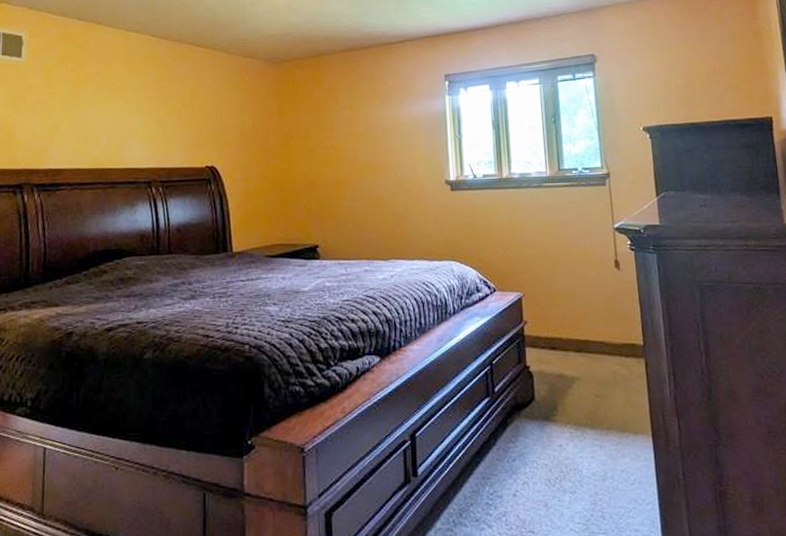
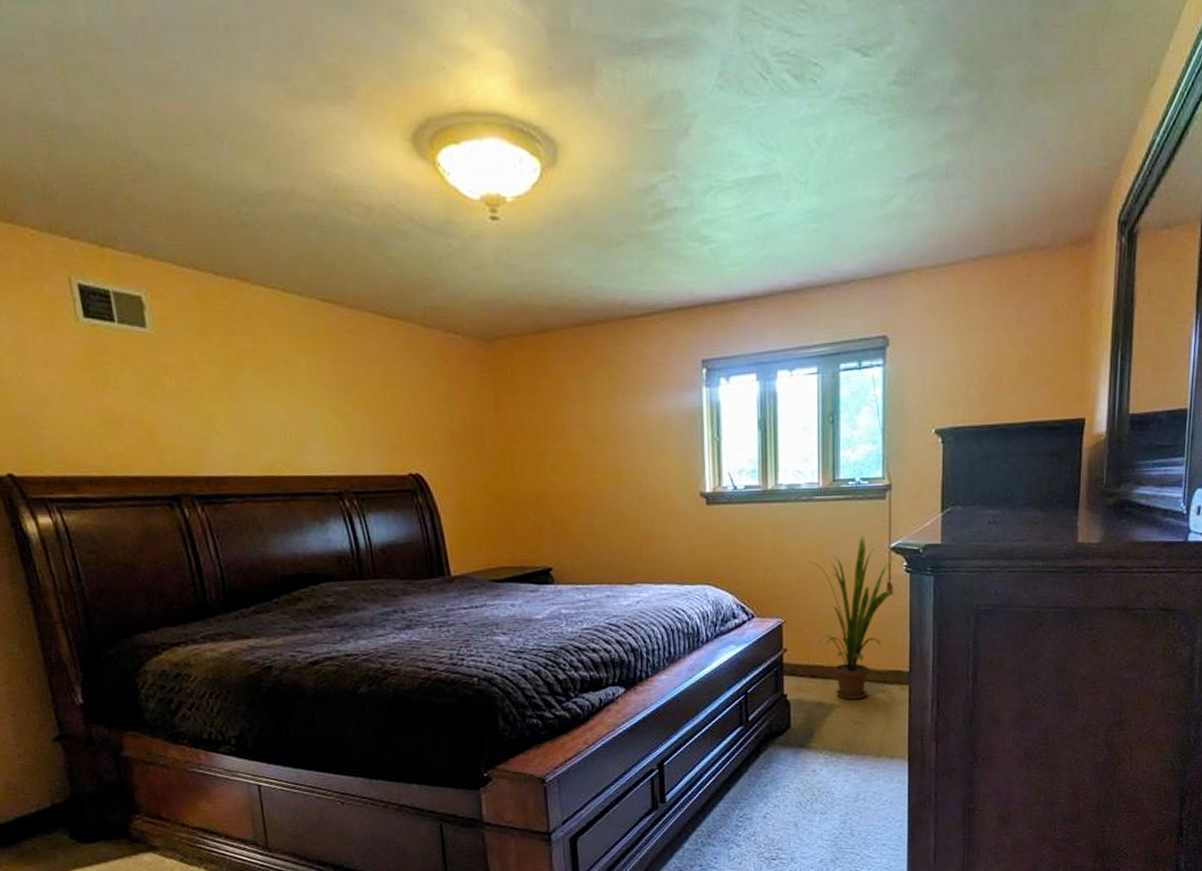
house plant: none [541,218,621,373] -> present [808,536,895,701]

